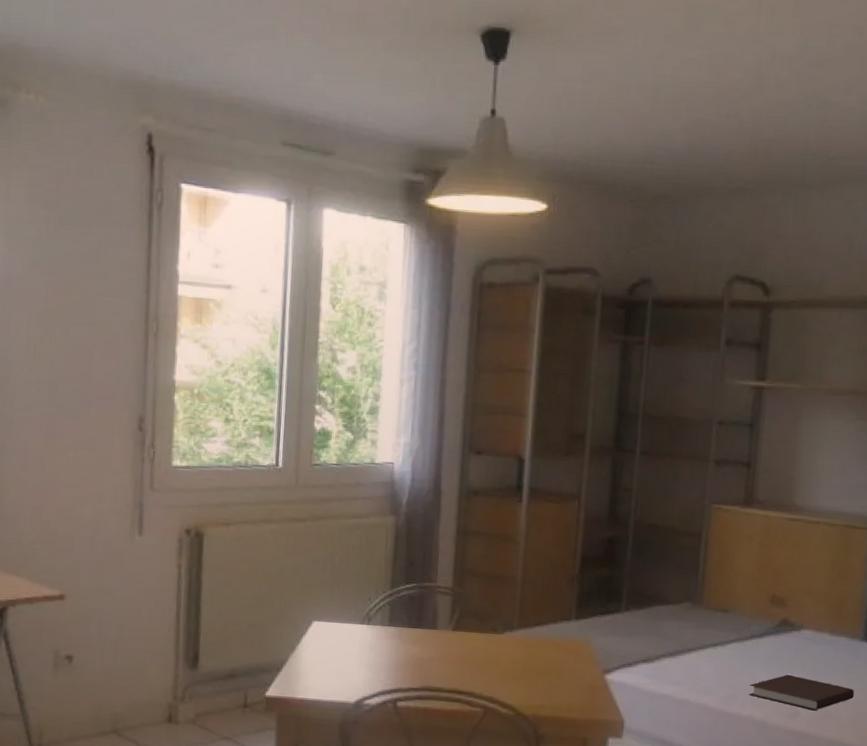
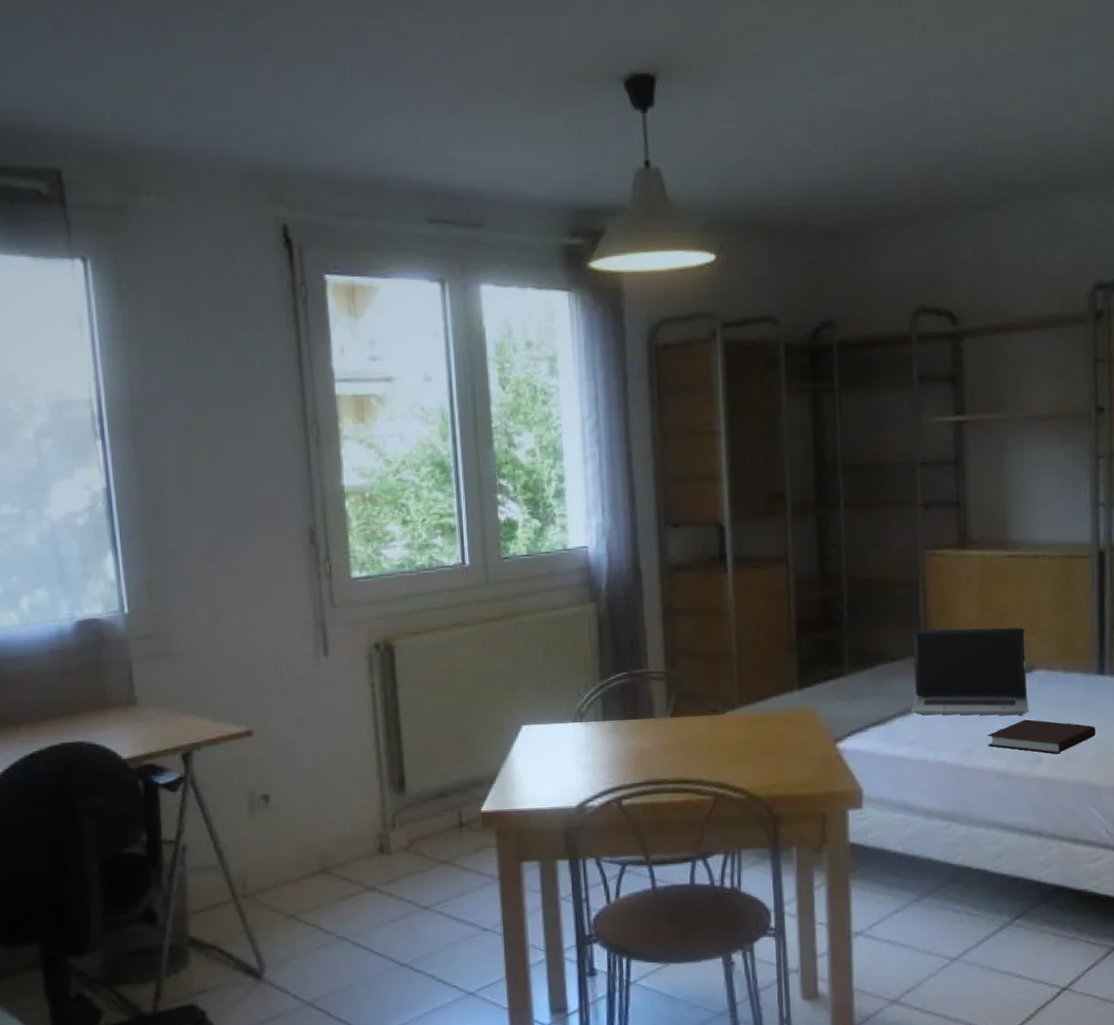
laptop computer: none [680,577,799,670] -> present [911,627,1029,716]

